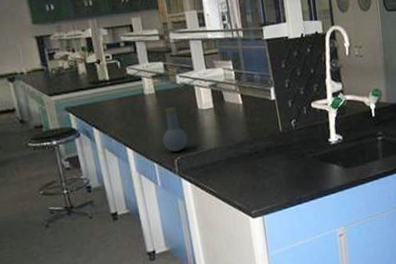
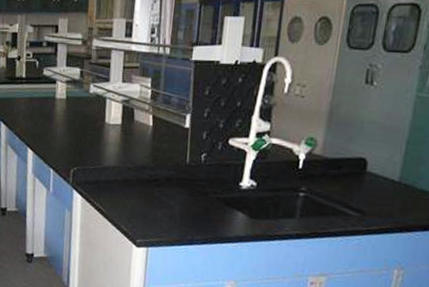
flask: present [162,107,188,152] -> none [63,116,89,162]

